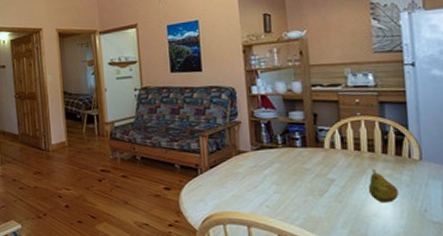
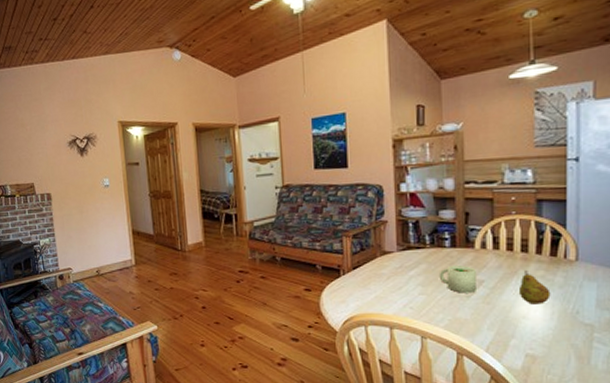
mug: none [292,164,328,192] -> present [438,264,476,293]

